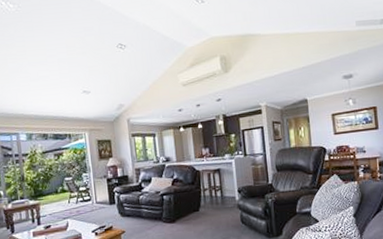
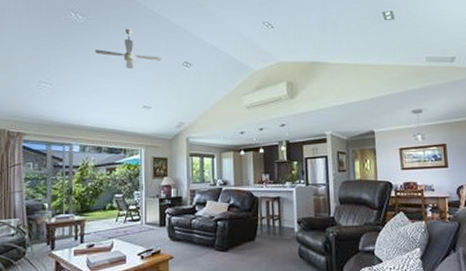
ceiling fan: none [29,14,96,56] -> present [94,28,162,70]

